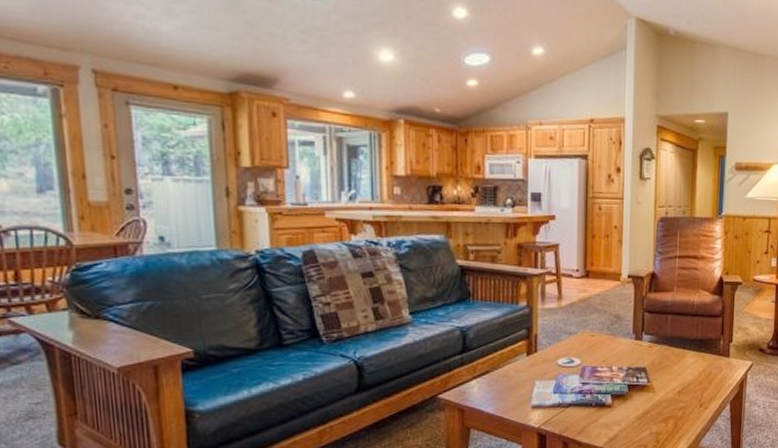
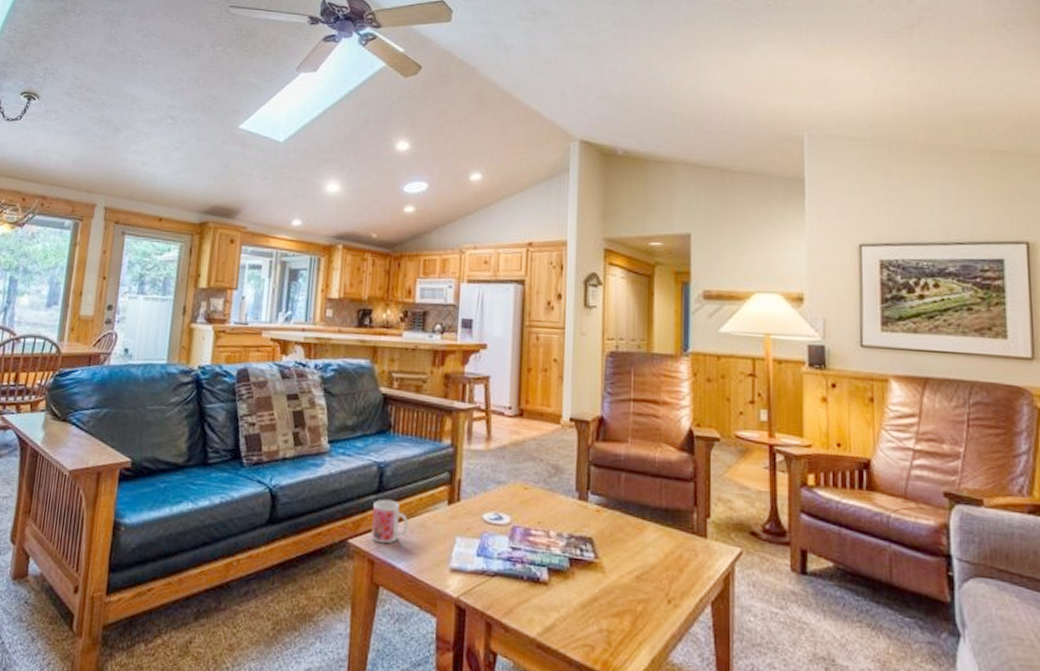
mug: none [459,357,492,395] -> present [371,499,408,544]

